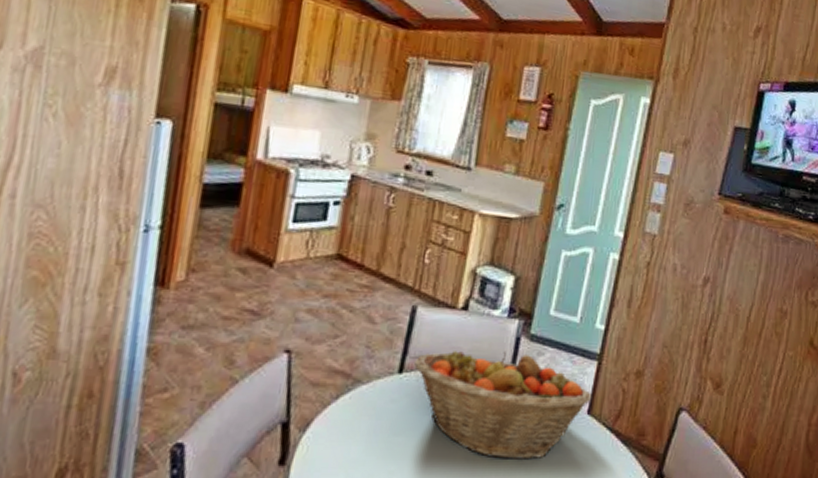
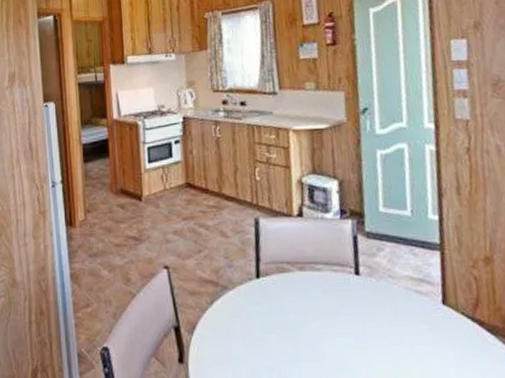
fruit basket: present [414,351,592,460] -> none [268,249,444,352]

